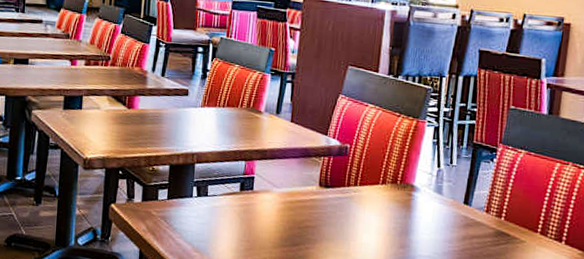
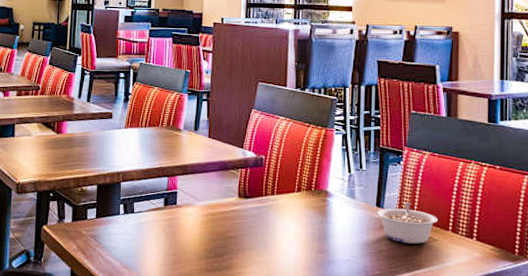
legume: none [464,201,527,245] -> present [377,202,438,244]

